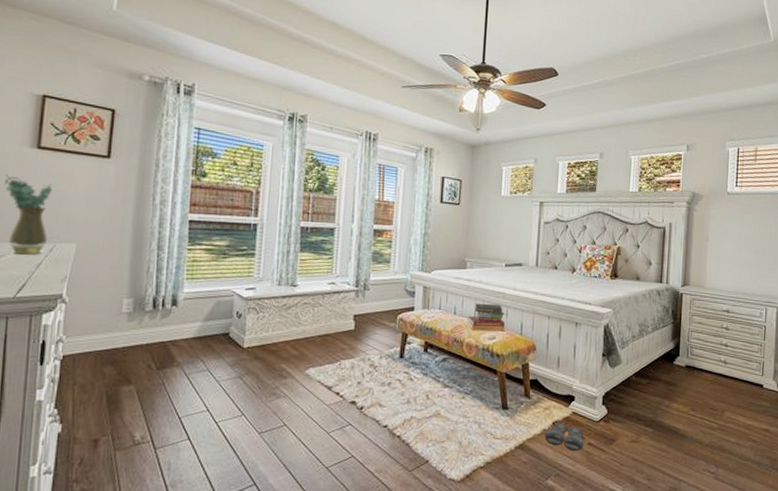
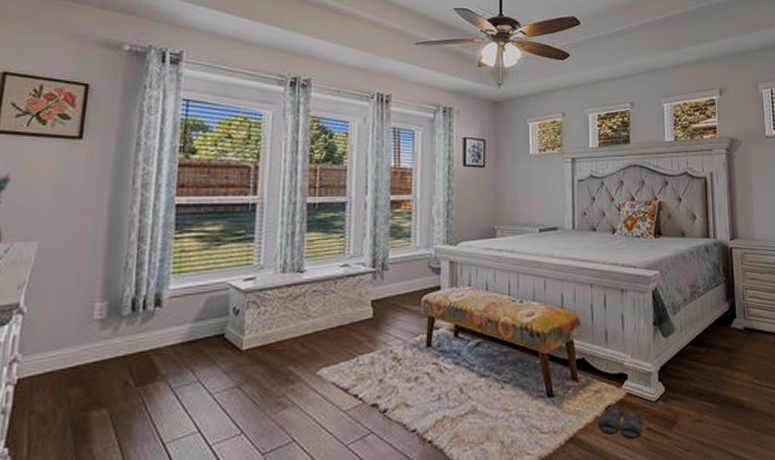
books: present [467,303,505,332] -> none [501,275,543,308]

